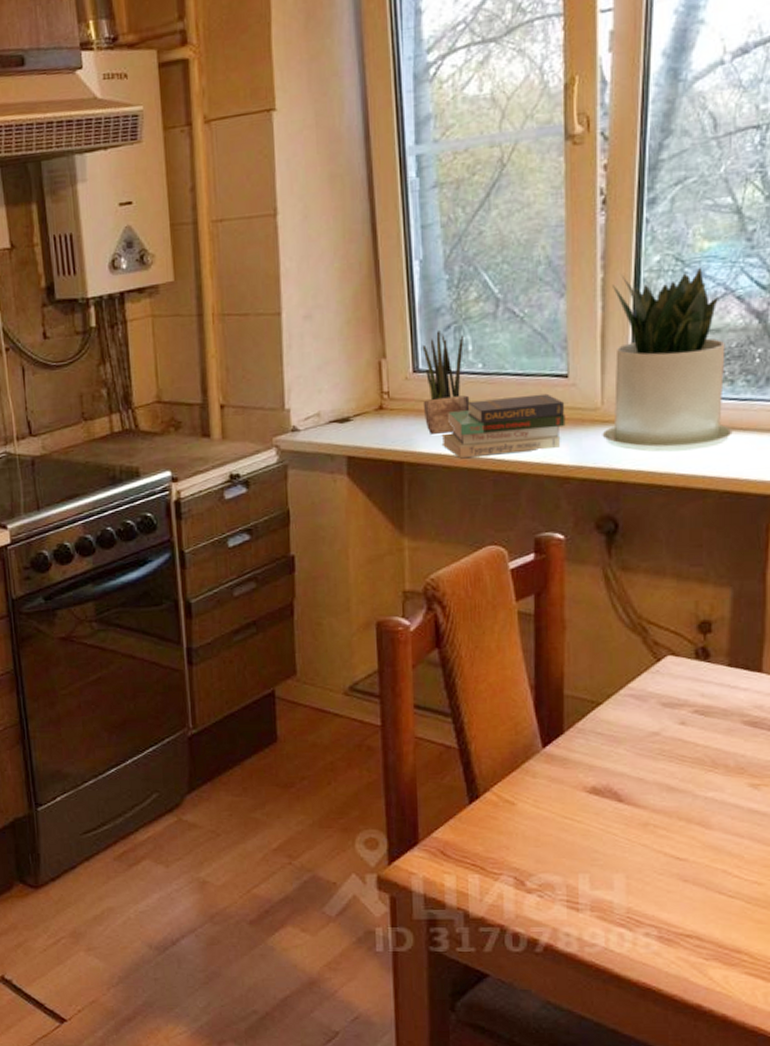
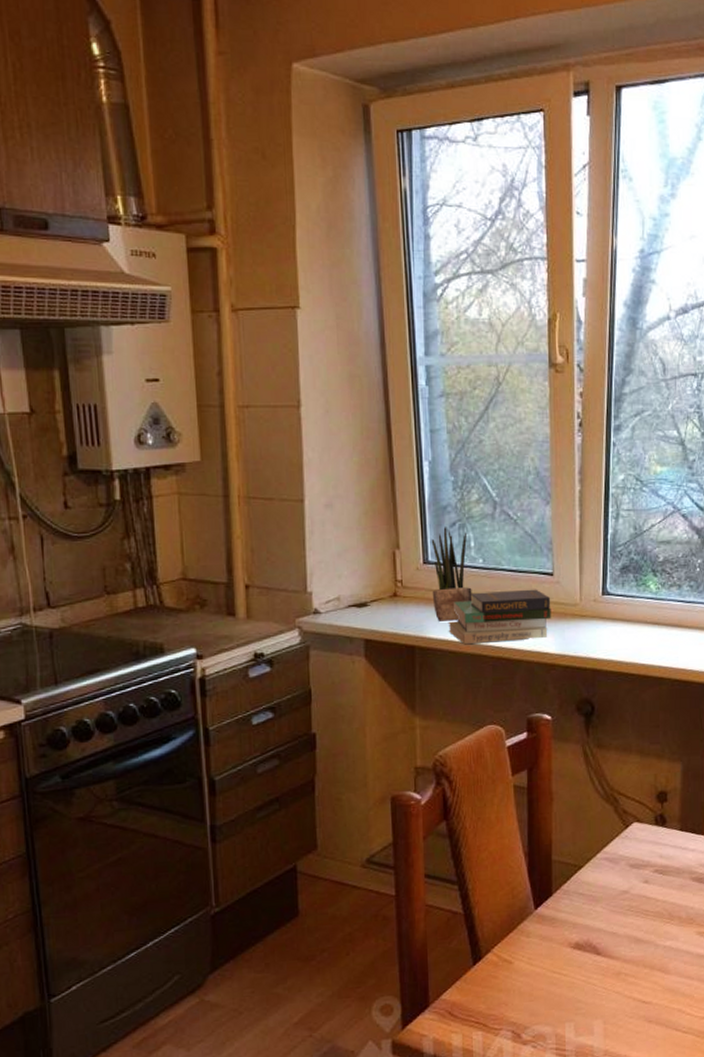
planter: present [602,266,733,453] -> none [581,487,681,645]

